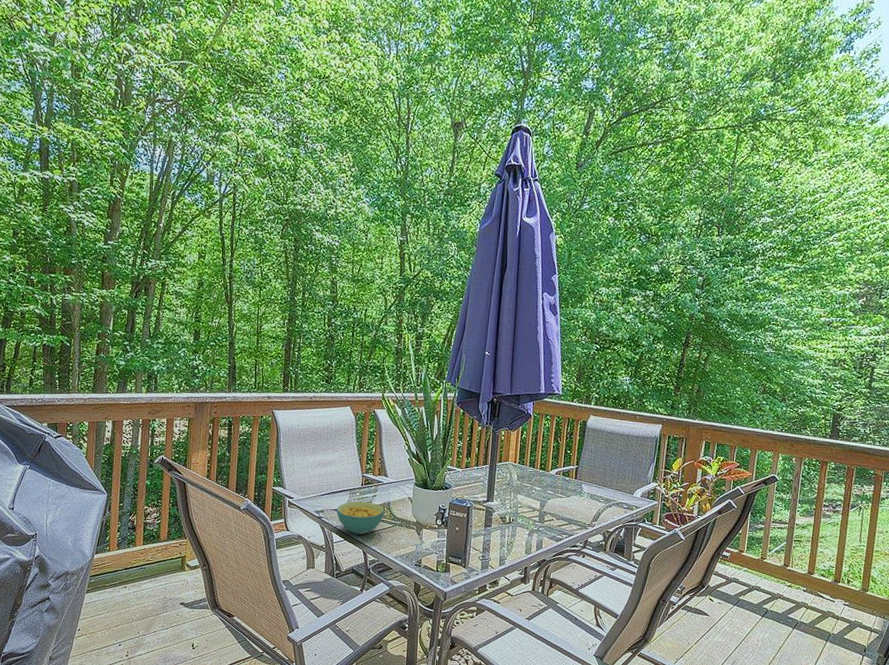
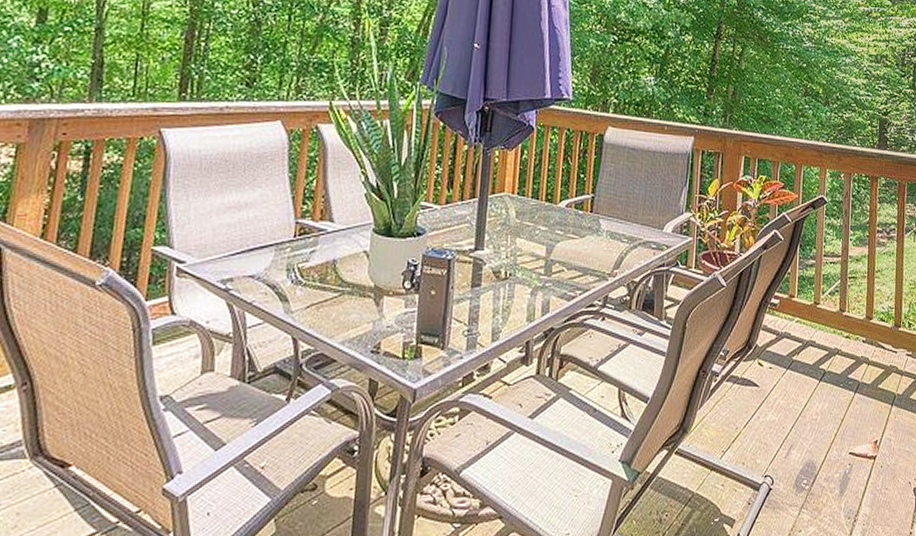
cereal bowl: present [336,501,385,535] -> none [253,261,329,313]

